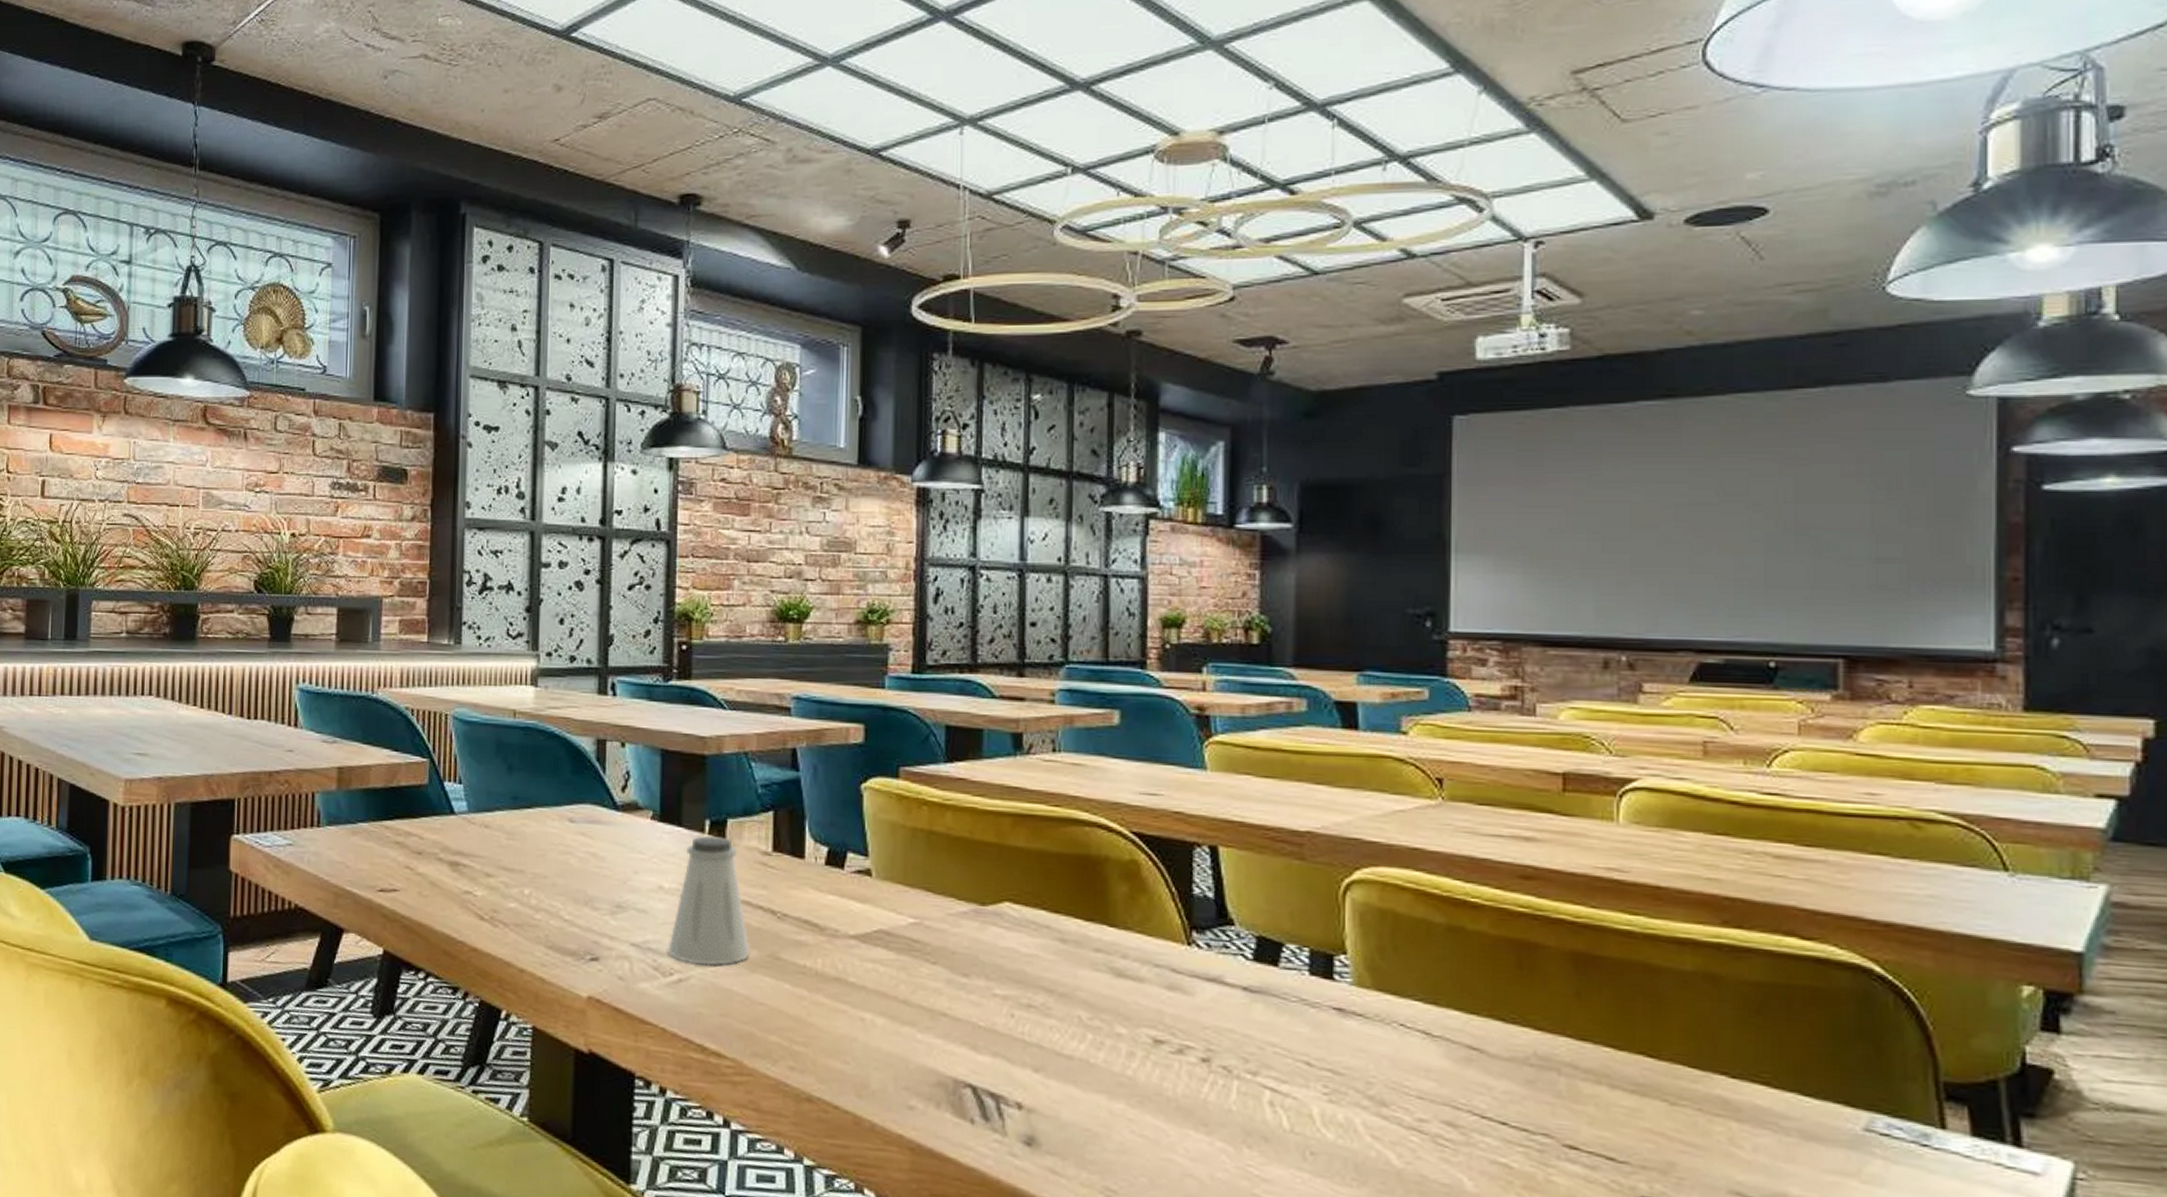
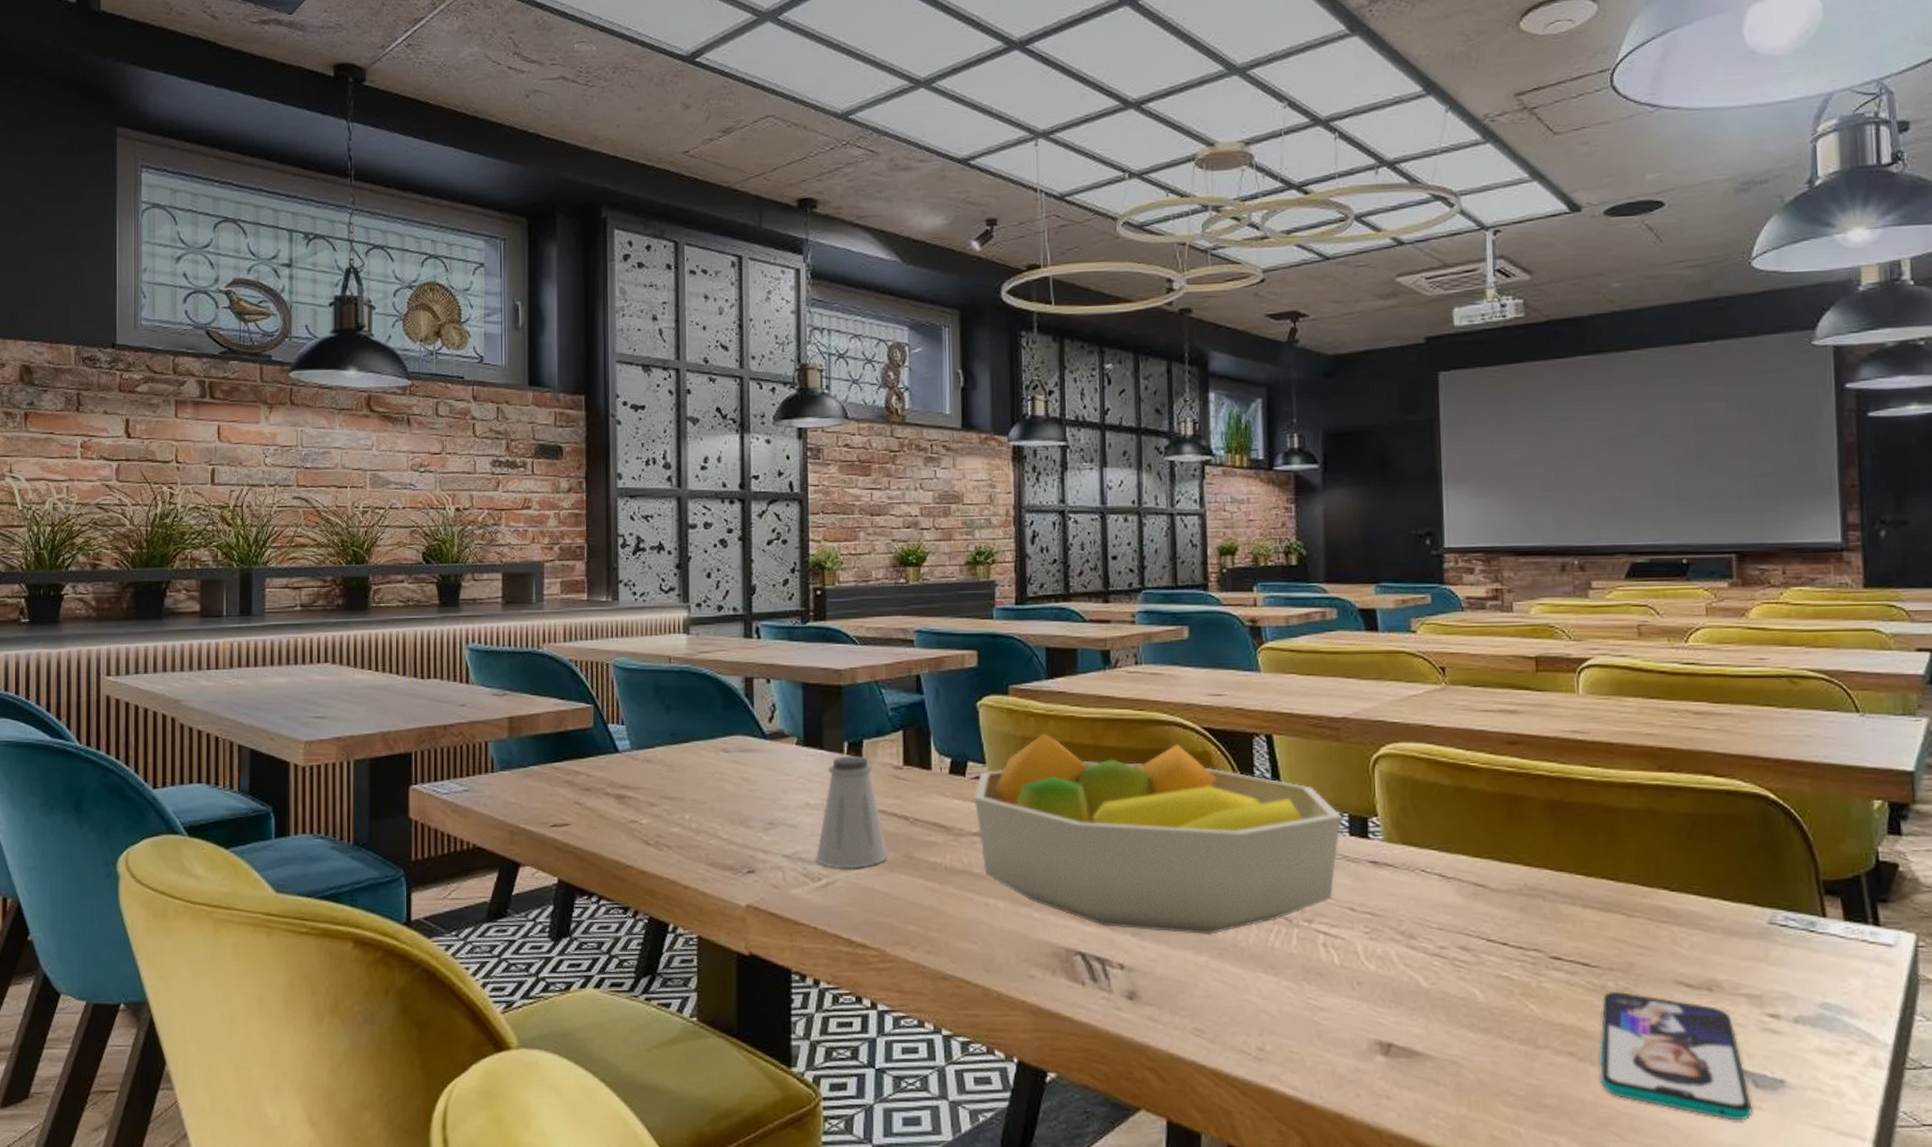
fruit bowl: none [852,825,1301,1080] -> present [974,733,1342,936]

